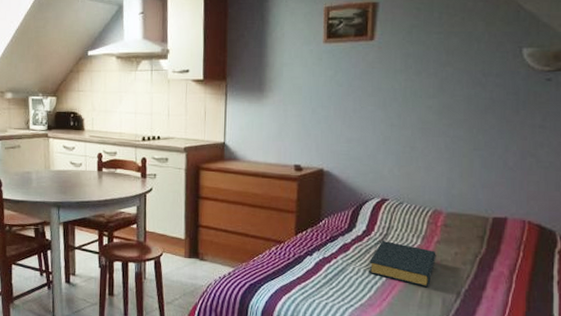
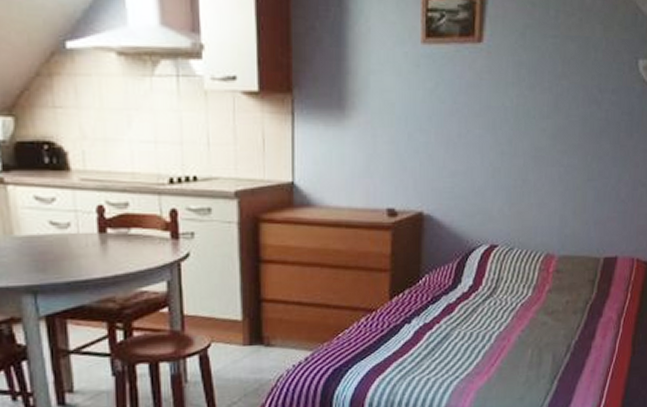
hardback book: present [368,241,436,288] -> none [475,295,548,345]

